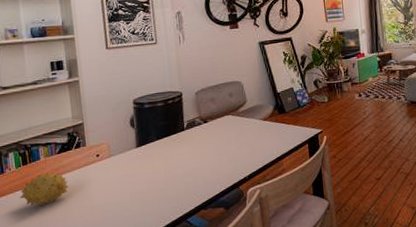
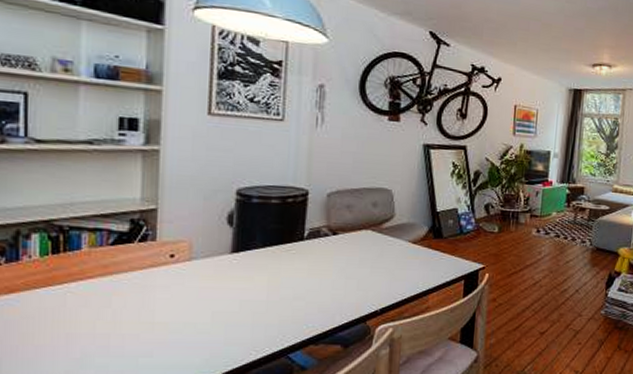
fruit: present [18,172,68,206] -> none [38,269,120,314]

